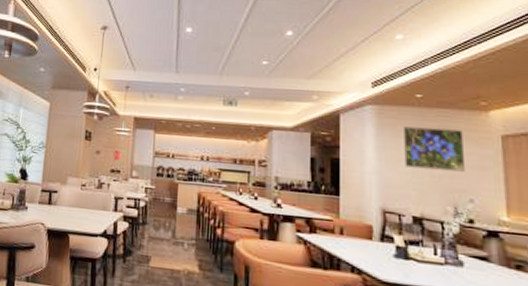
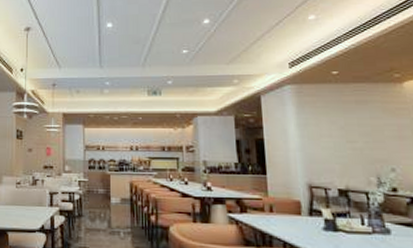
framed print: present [404,126,466,172] -> none [323,103,385,143]

